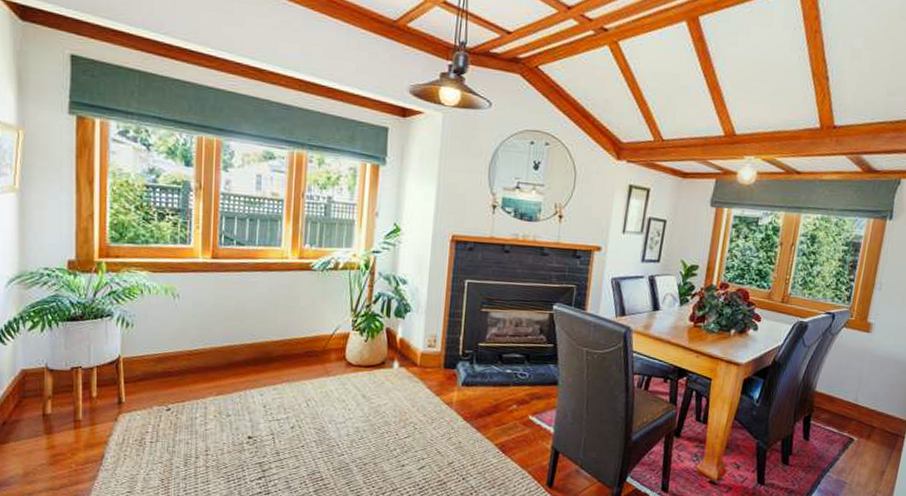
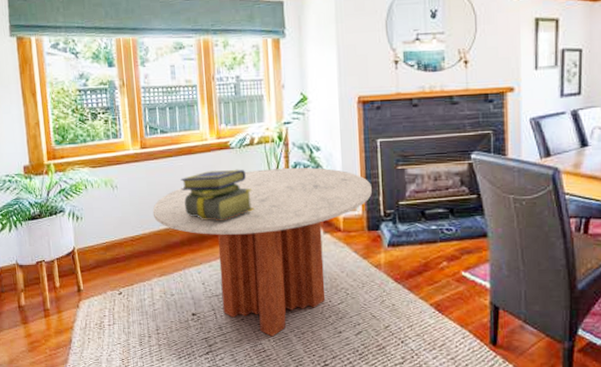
coffee table: none [217,295,454,466] -> present [152,167,372,337]
stack of books: none [252,291,331,345] -> present [180,169,254,221]

